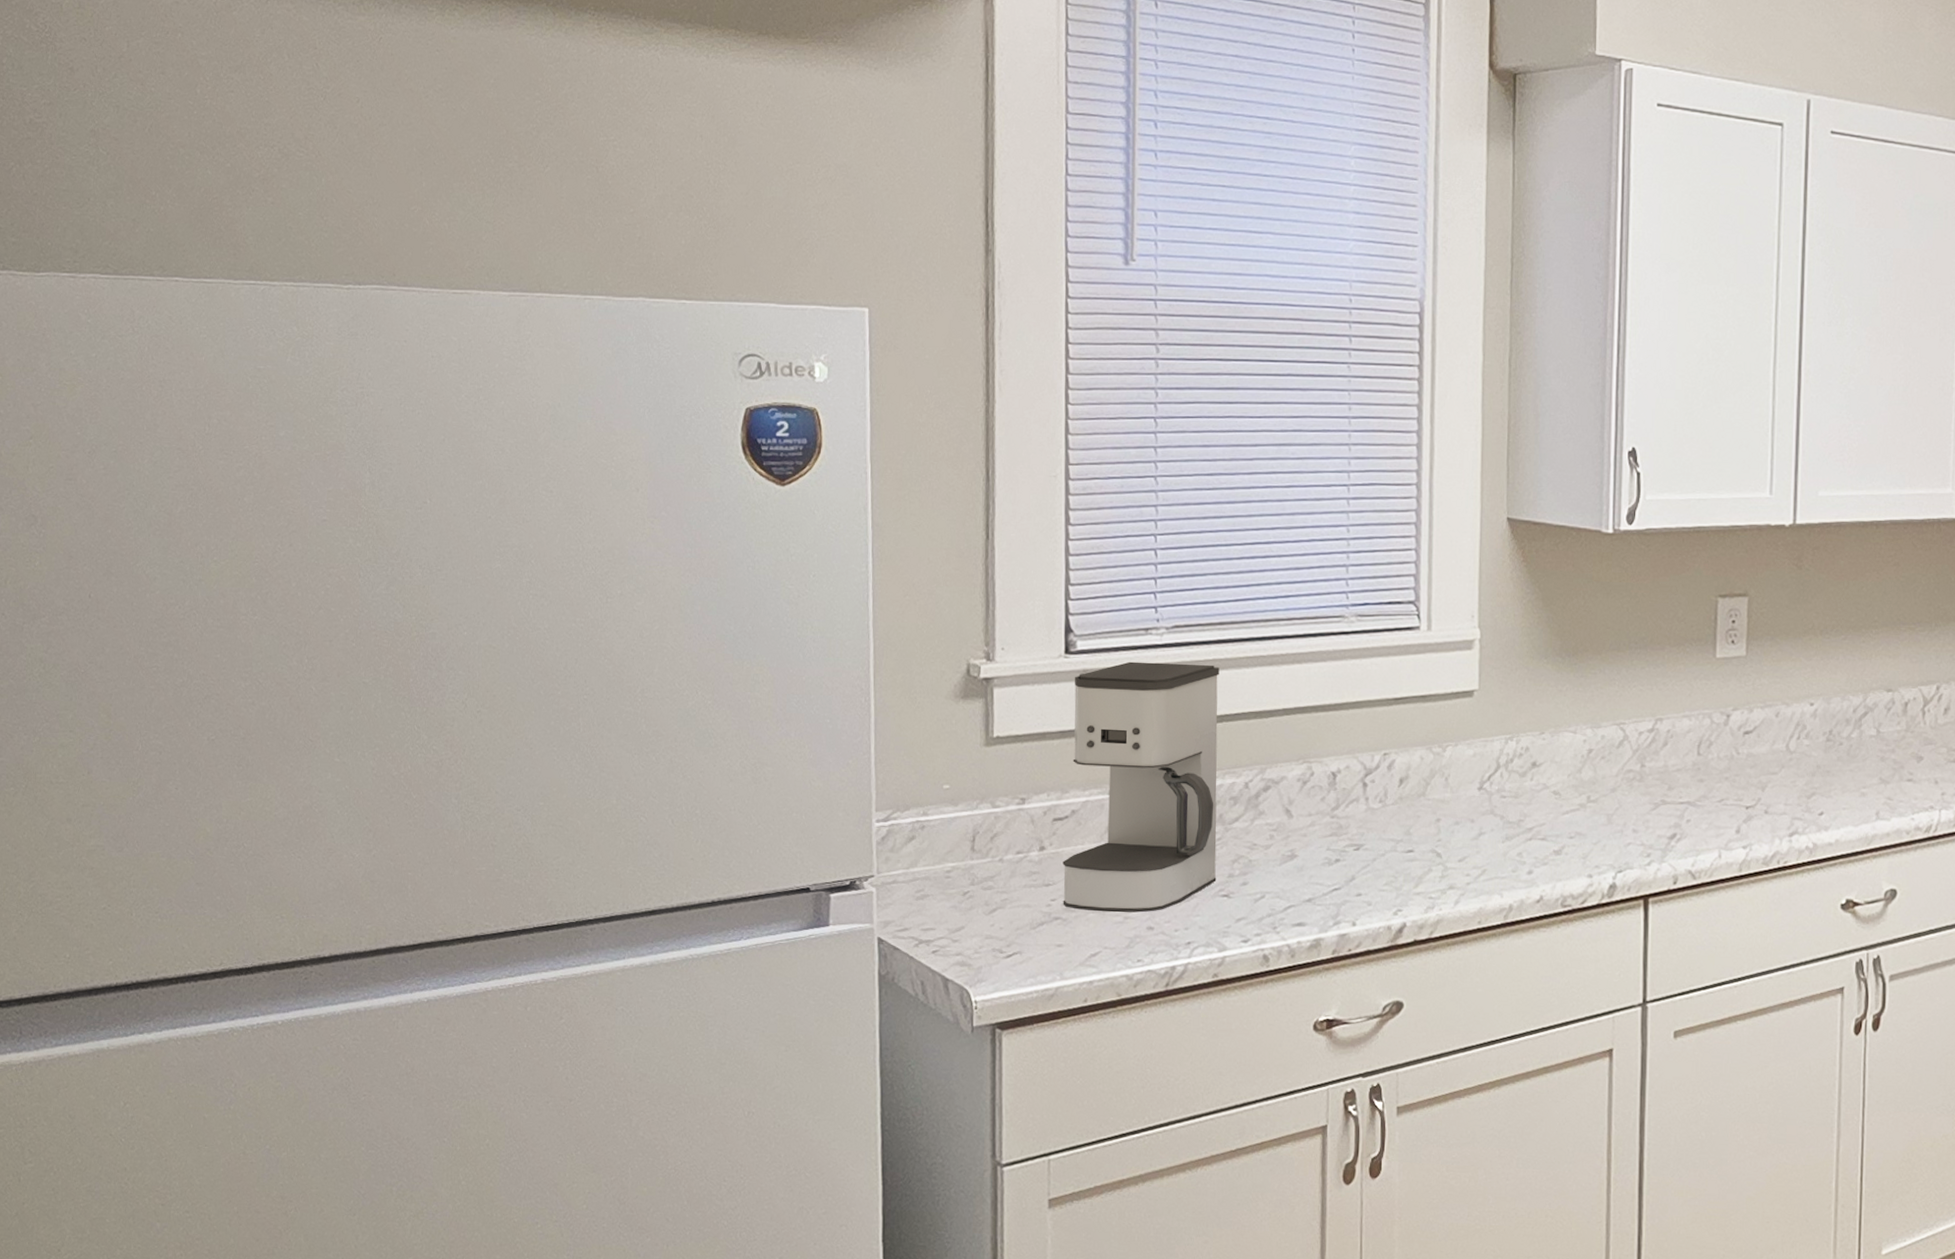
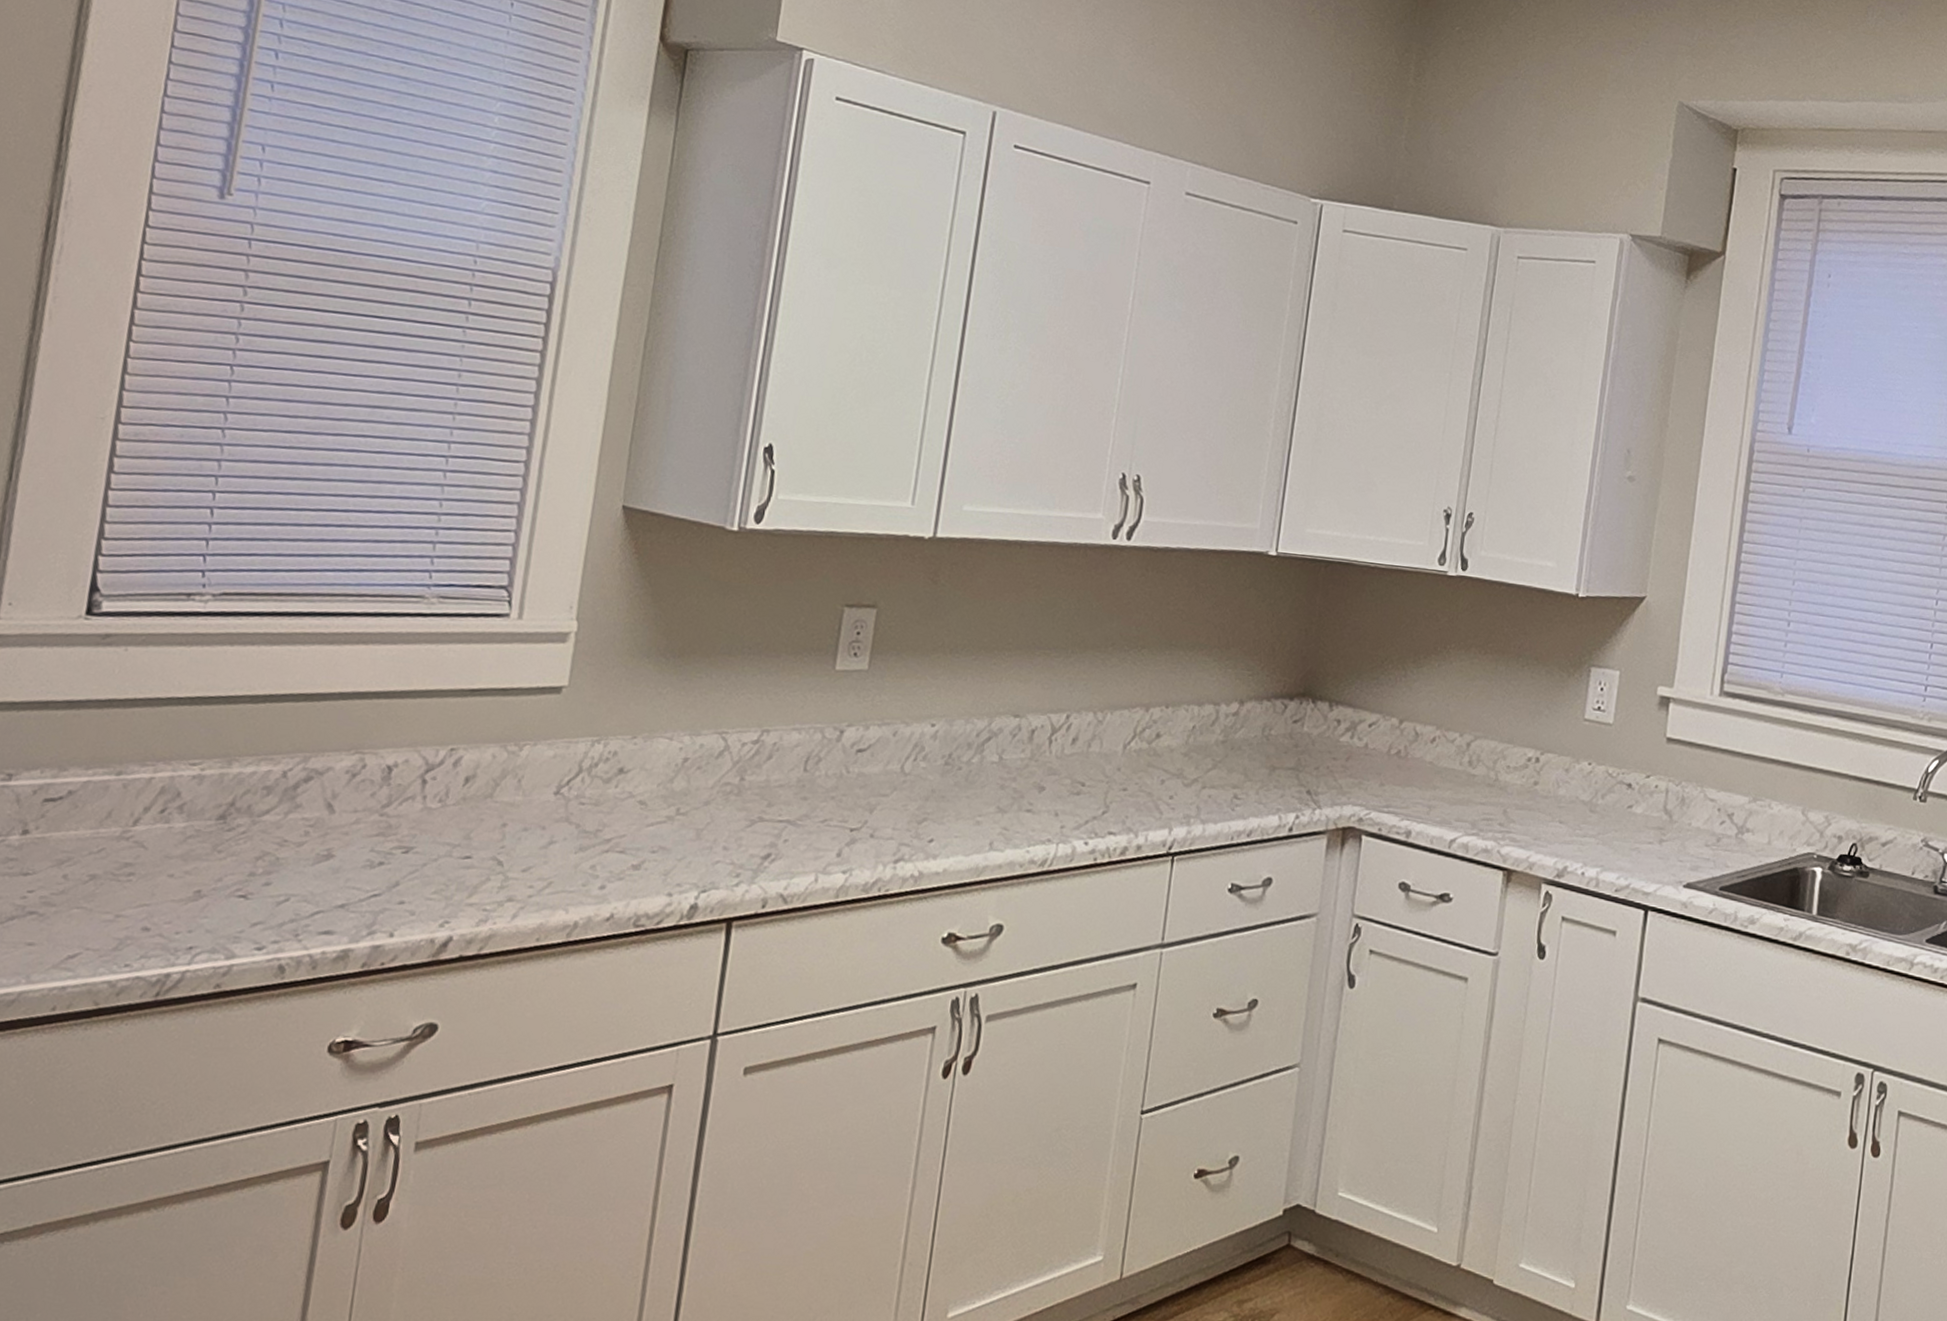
coffee maker: present [1063,661,1219,913] -> none [41,628,270,911]

